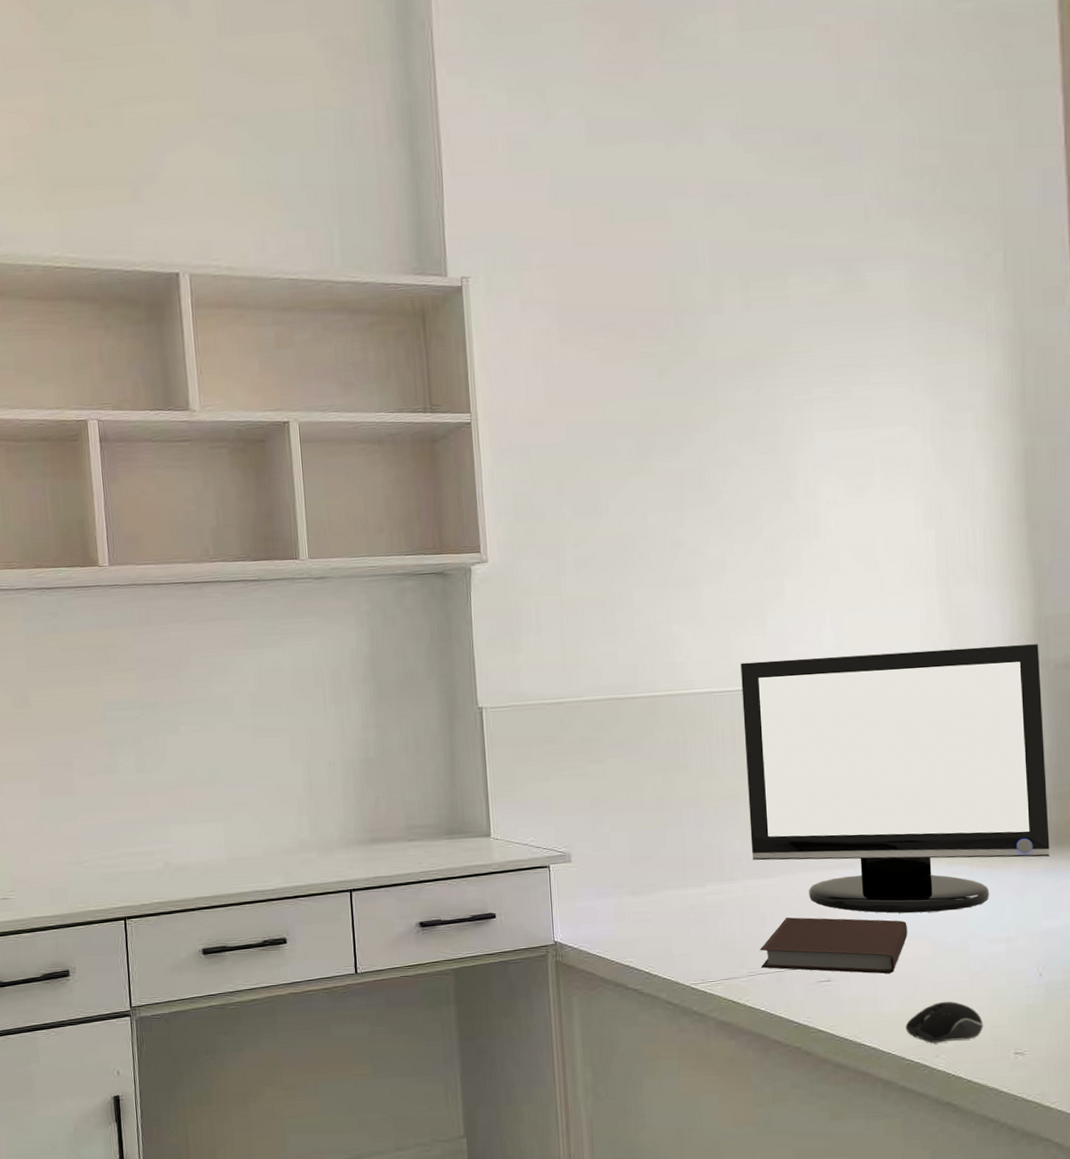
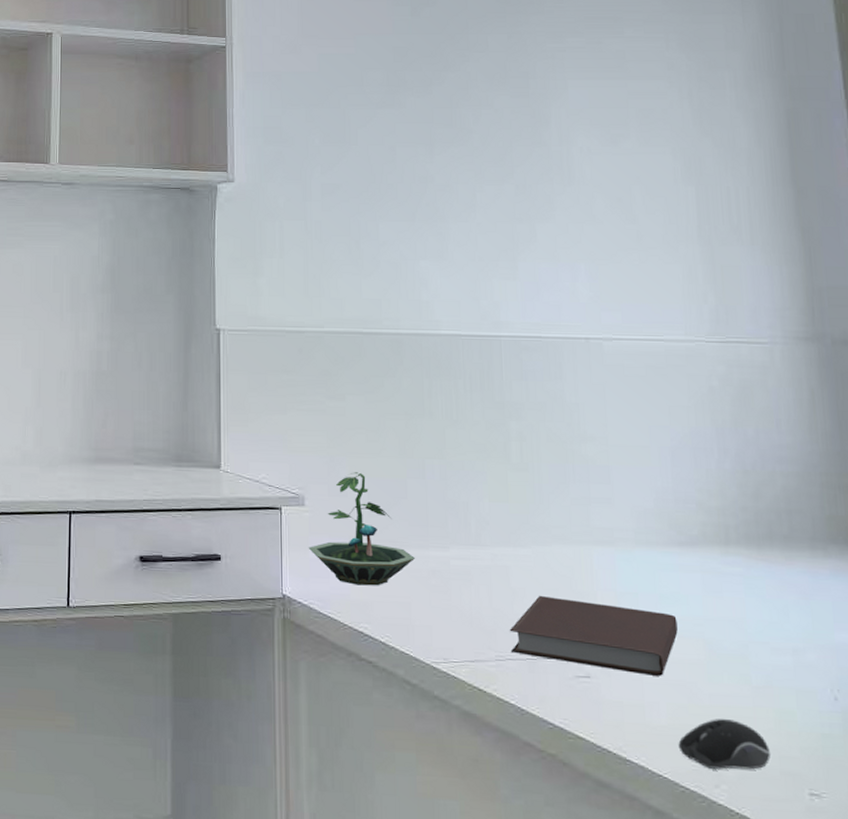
terrarium: none [576,827,675,926] -> present [308,472,416,586]
monitor: present [740,643,1050,913] -> none [490,307,839,609]

